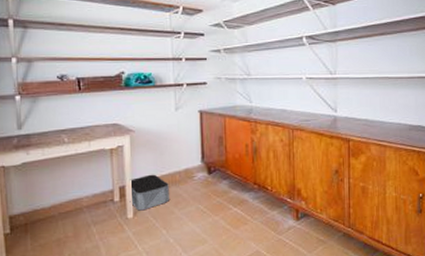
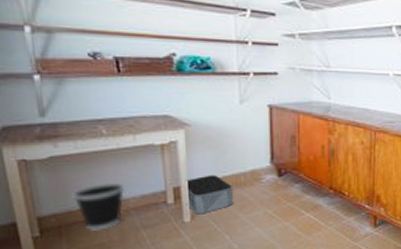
wastebasket: none [38,183,80,227] -> present [72,182,126,231]

